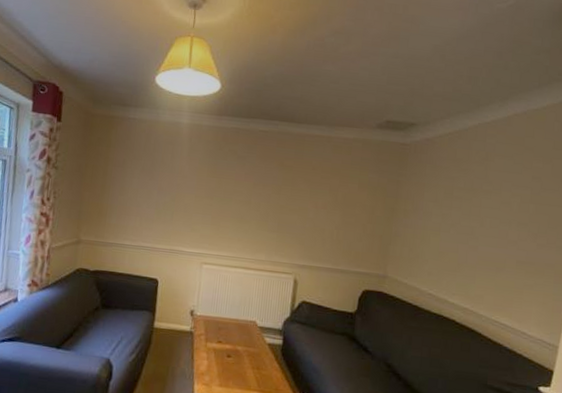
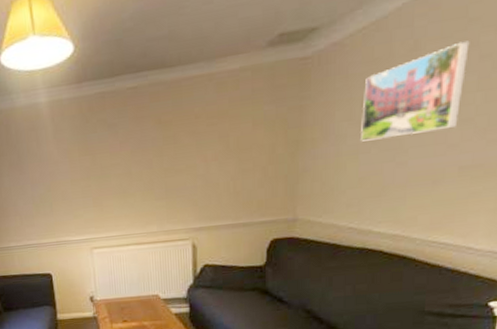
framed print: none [443,162,525,227] -> present [361,40,470,142]

